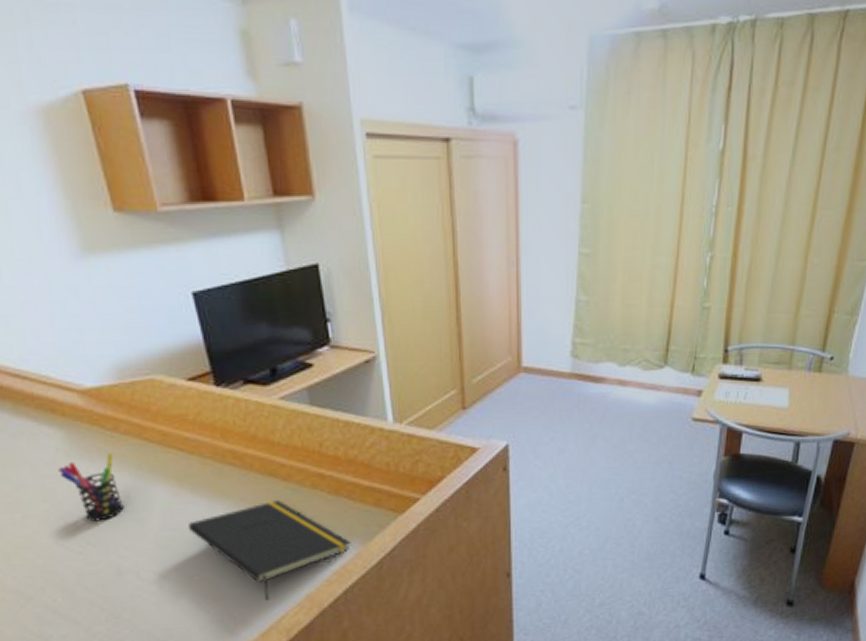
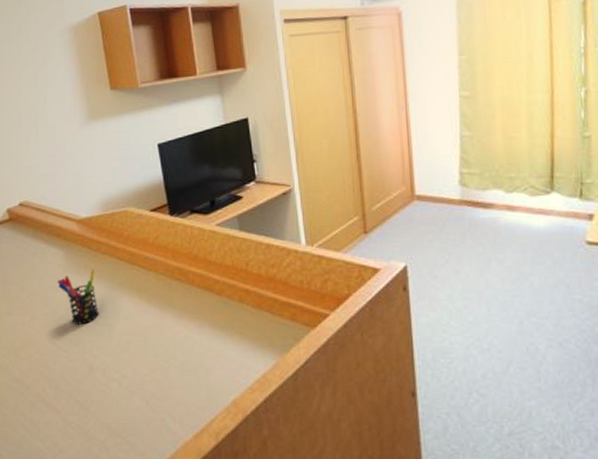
notepad: present [188,500,351,601] -> none [144,312,271,404]

